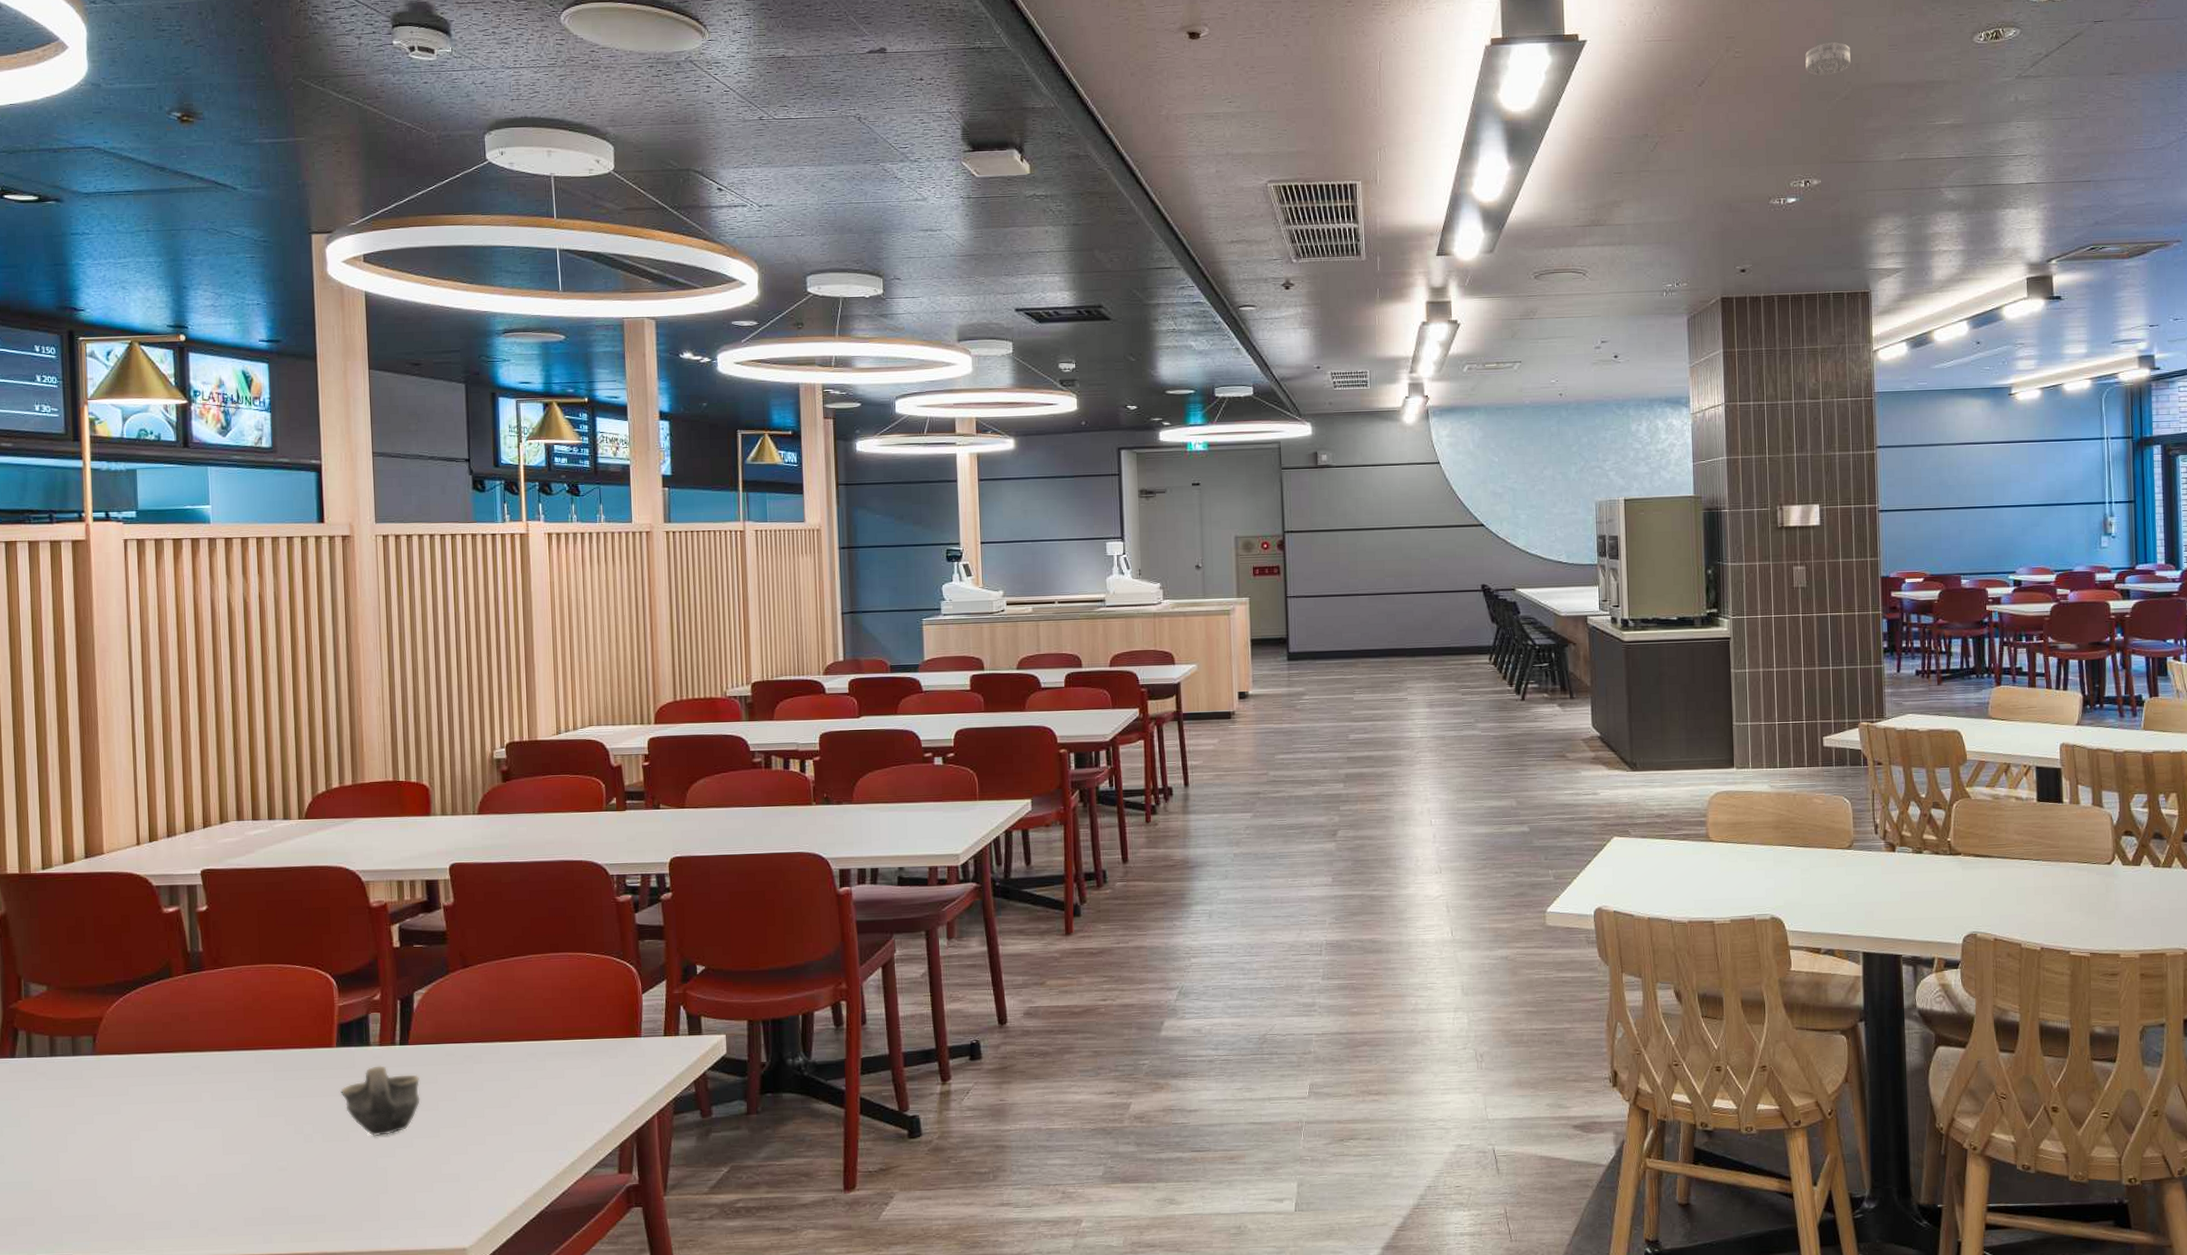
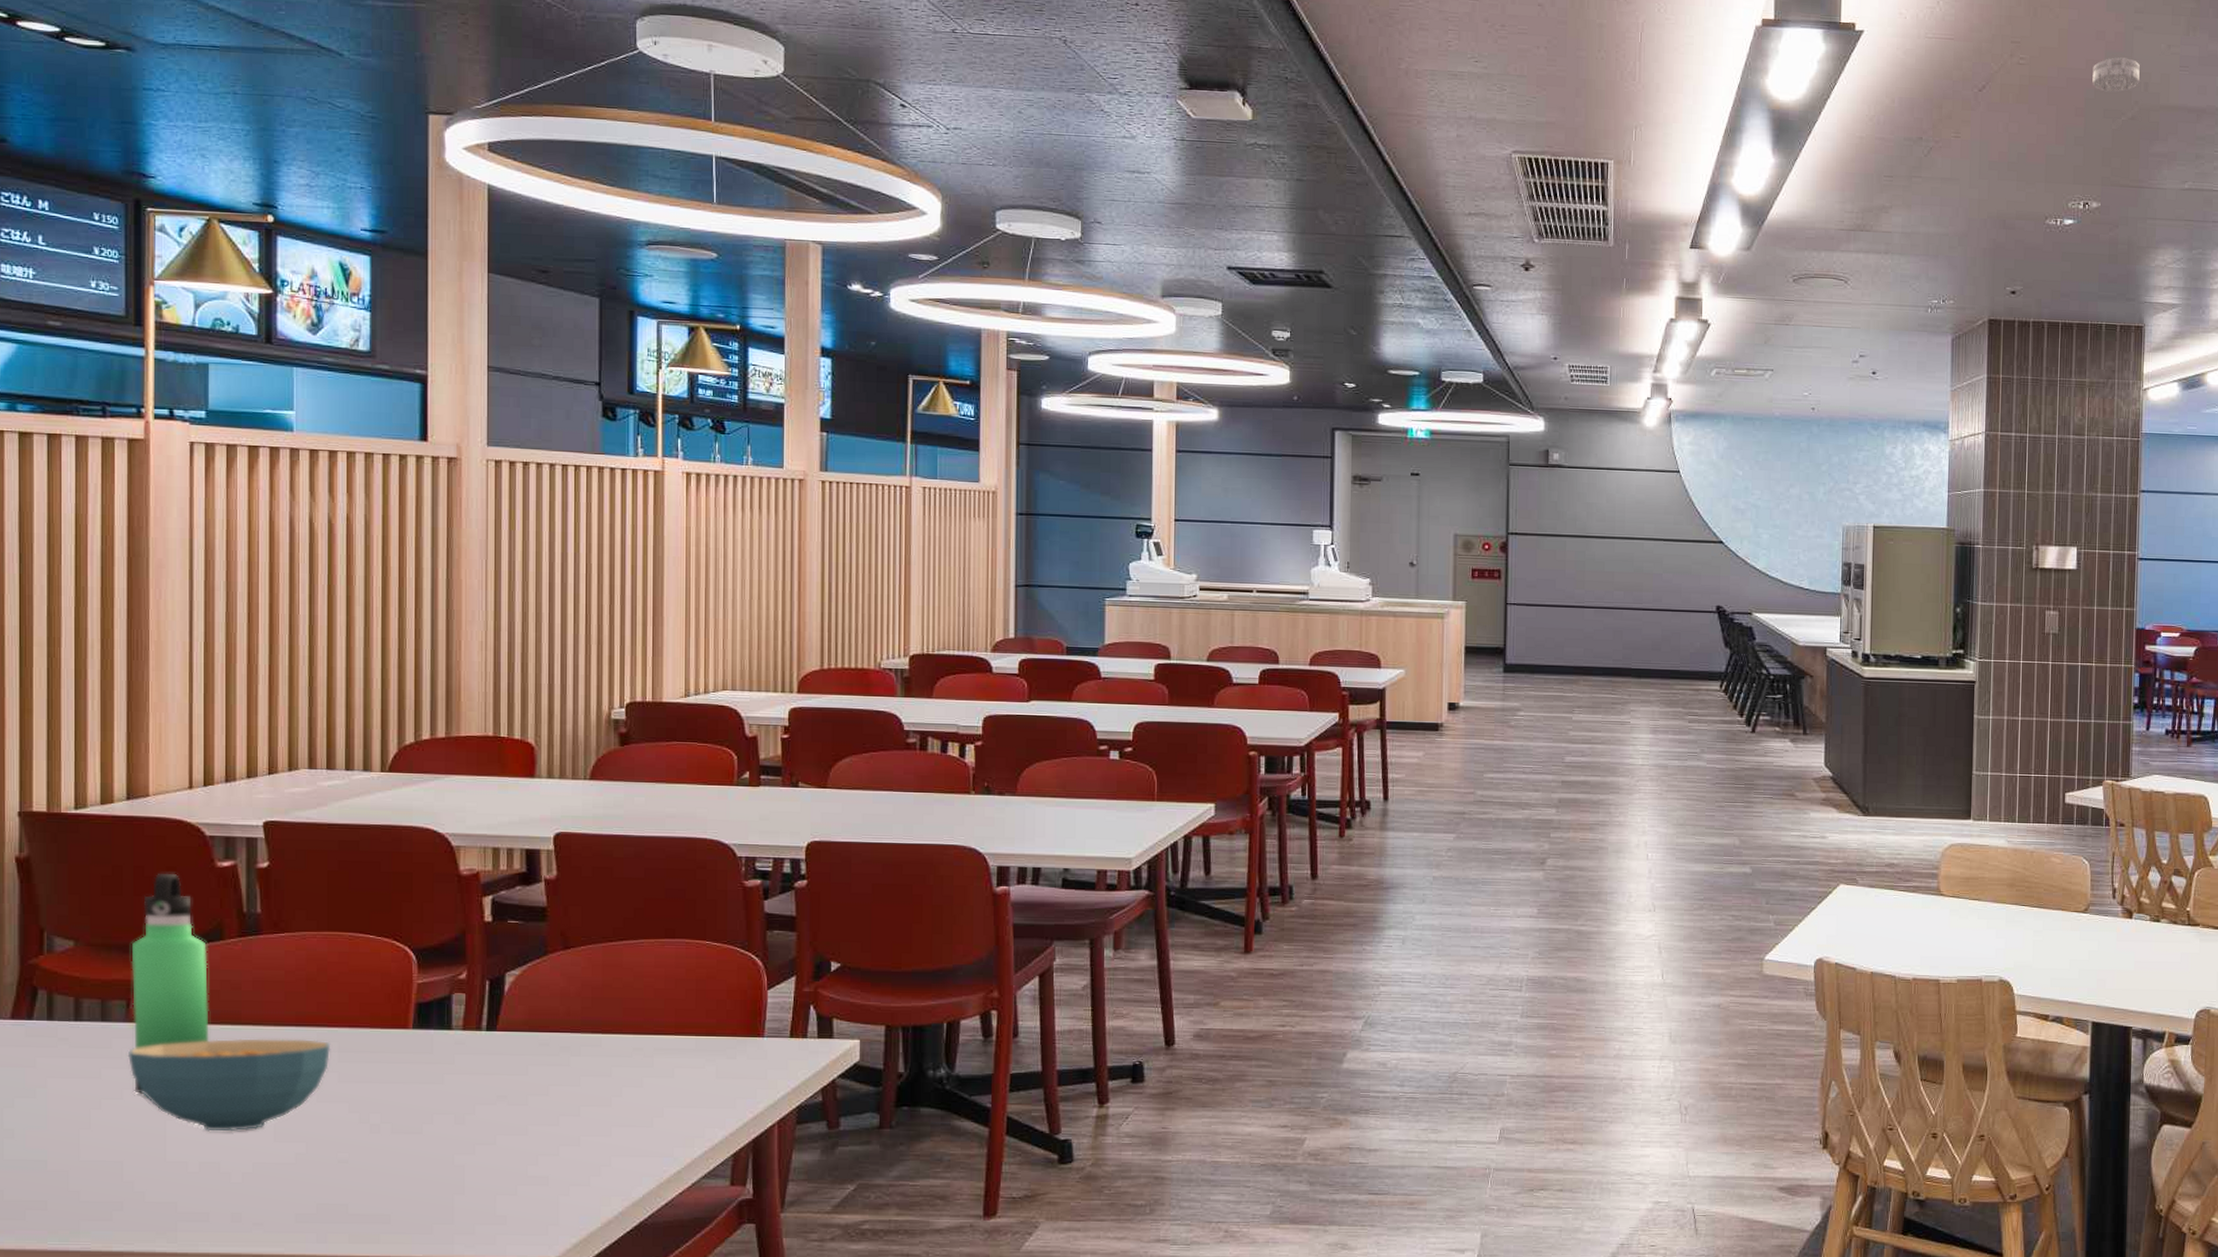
thermos bottle: none [95,921,164,1118] -> present [131,872,209,1094]
cereal bowl: none [95,1061,268,1149] -> present [127,1038,331,1132]
cup: present [340,1066,421,1137] -> none [415,1052,508,1131]

